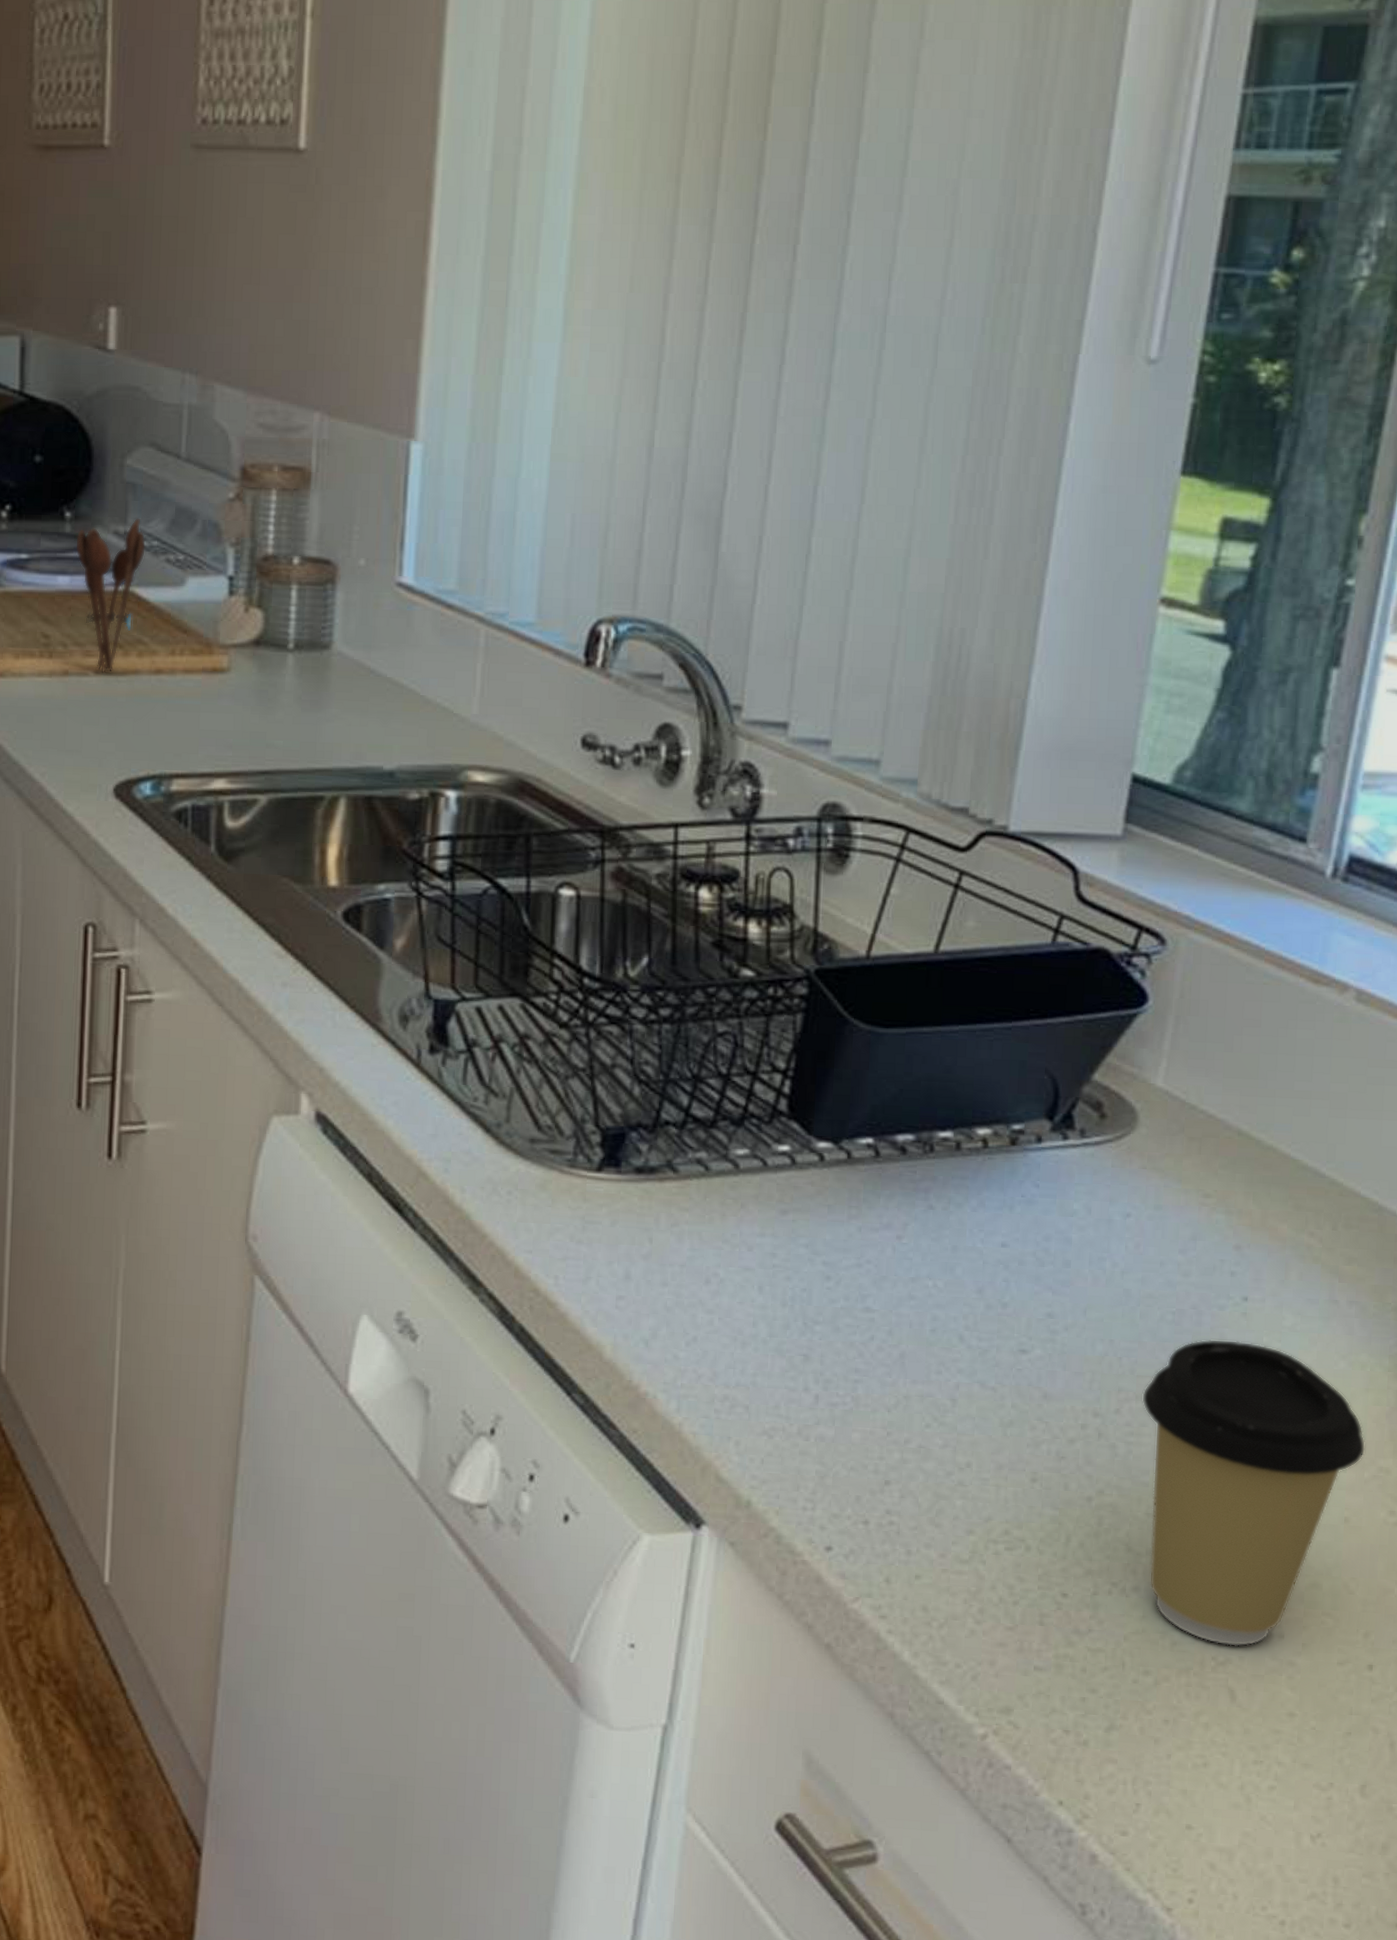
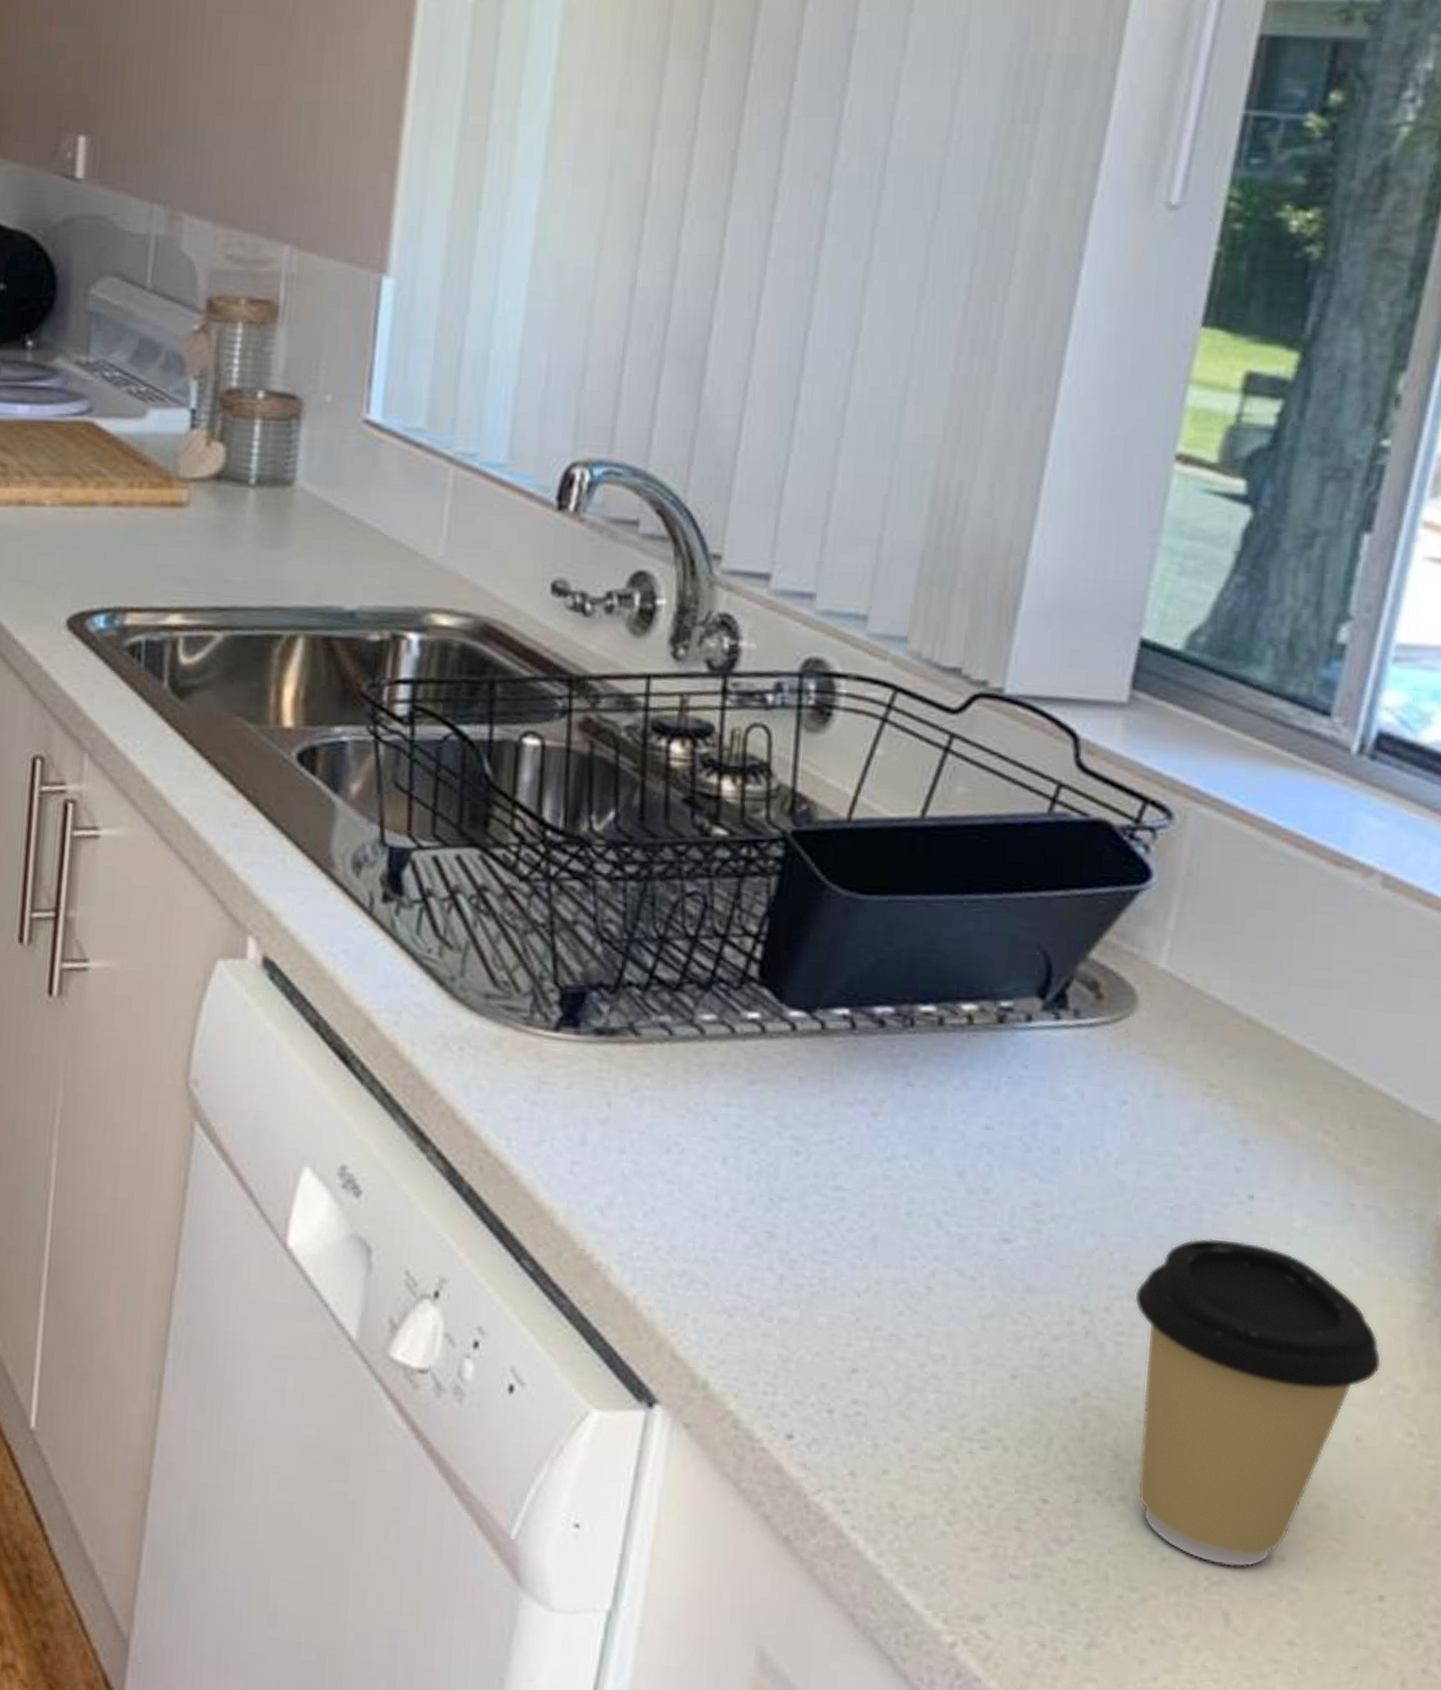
utensil holder: present [75,518,147,673] -> none [35,348,108,504]

